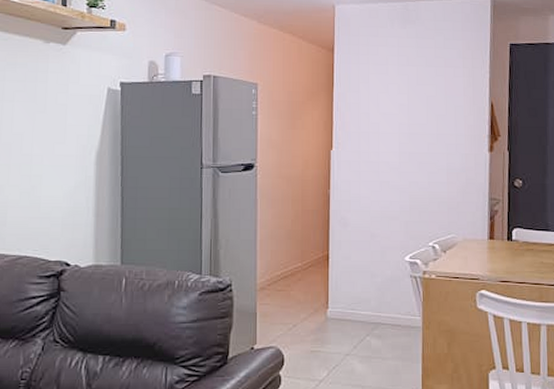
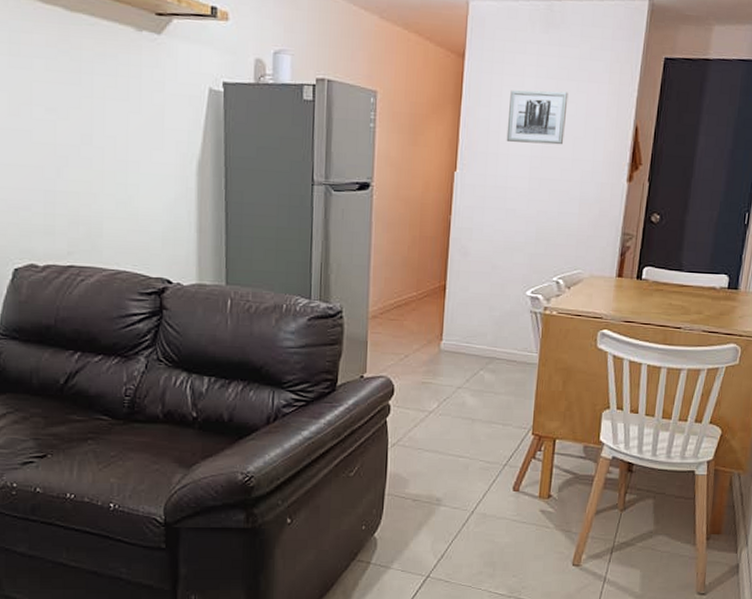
wall art: none [376,76,428,122] -> present [506,90,569,145]

